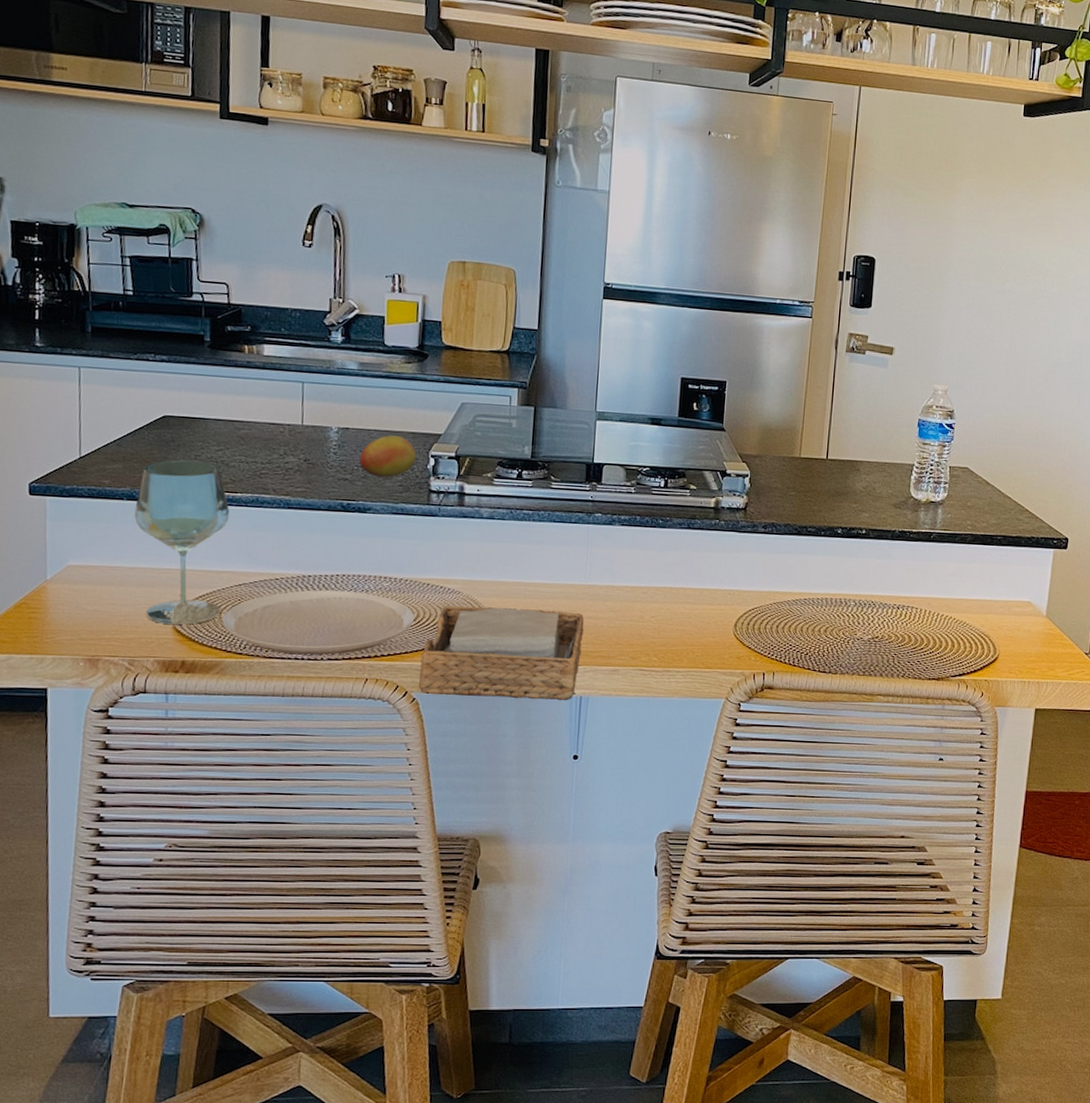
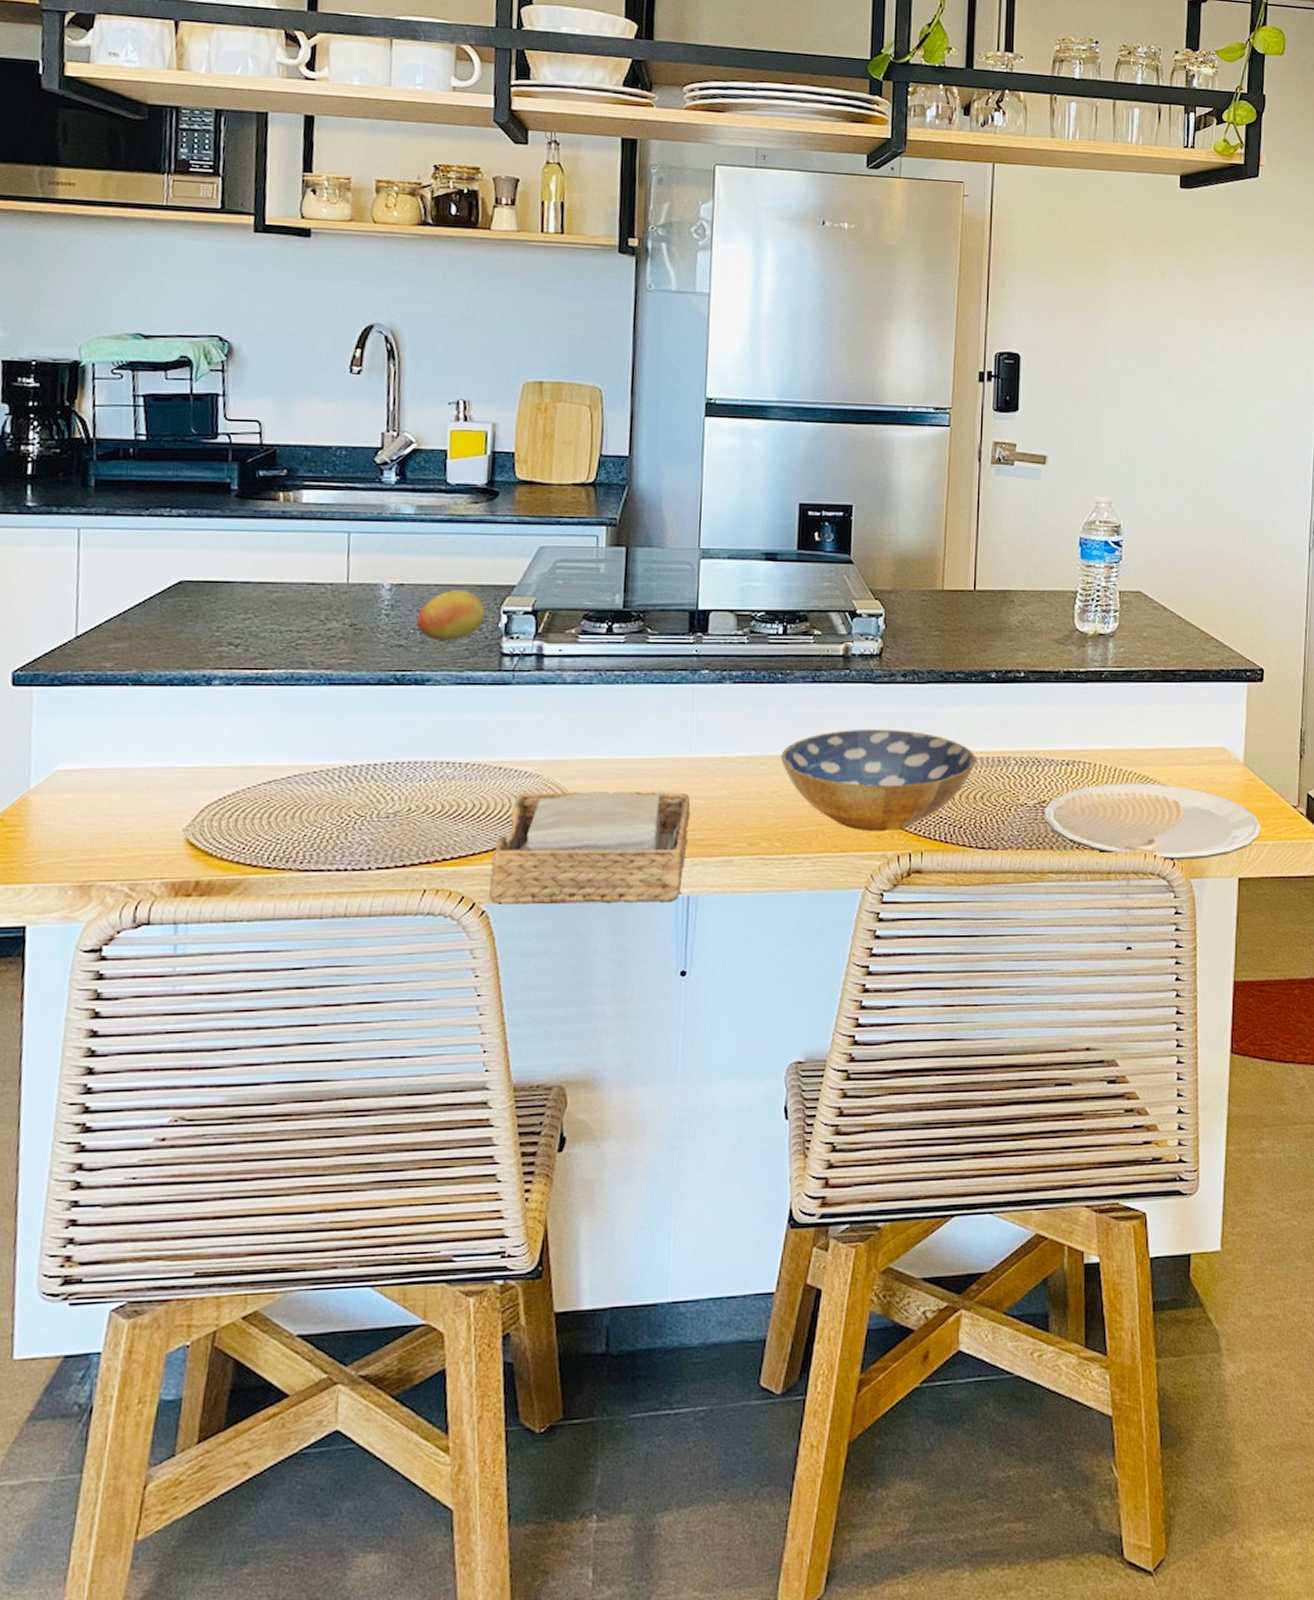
wine glass: present [134,460,230,625] -> none [140,633,259,837]
plate: present [222,590,415,655] -> none [246,781,484,865]
bowl: none [659,569,822,654] -> present [780,728,977,832]
plate: none [876,625,1057,692] -> present [1043,783,1261,861]

